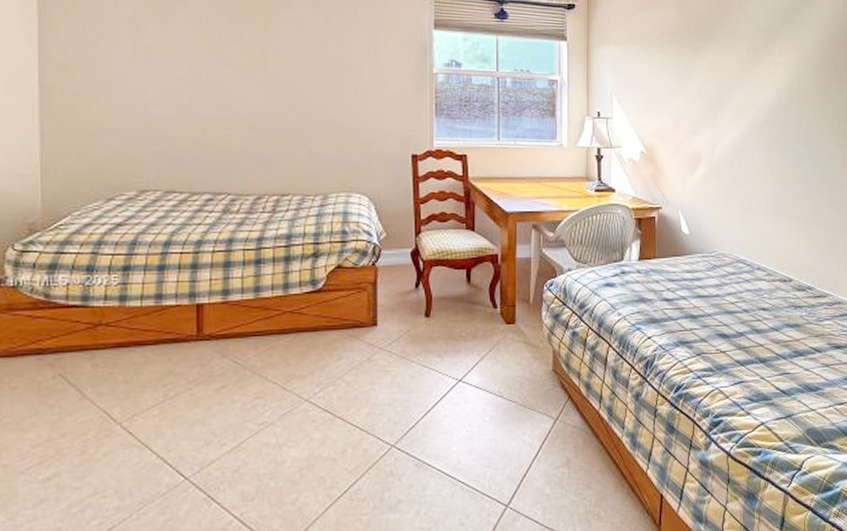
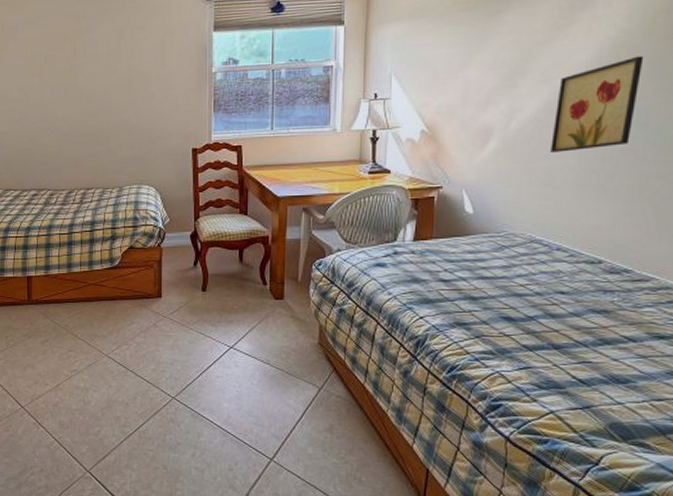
wall art: none [747,100,810,180] -> present [550,56,644,153]

